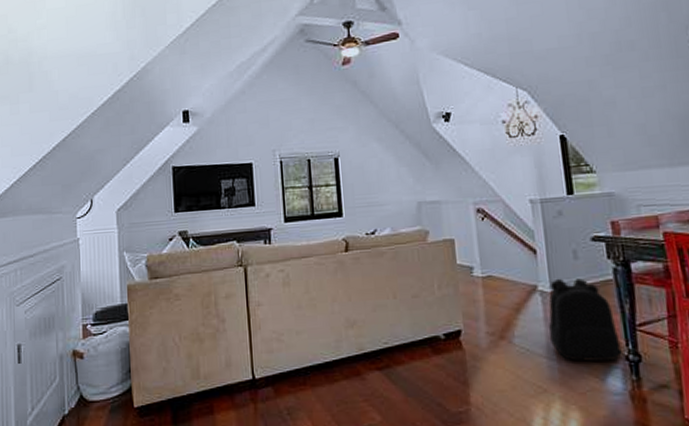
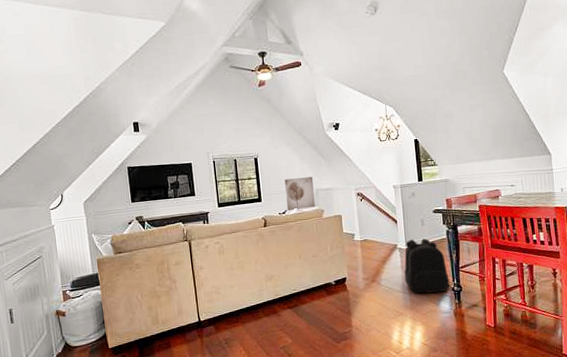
wall art: none [374,184,417,231] -> present [285,177,315,211]

